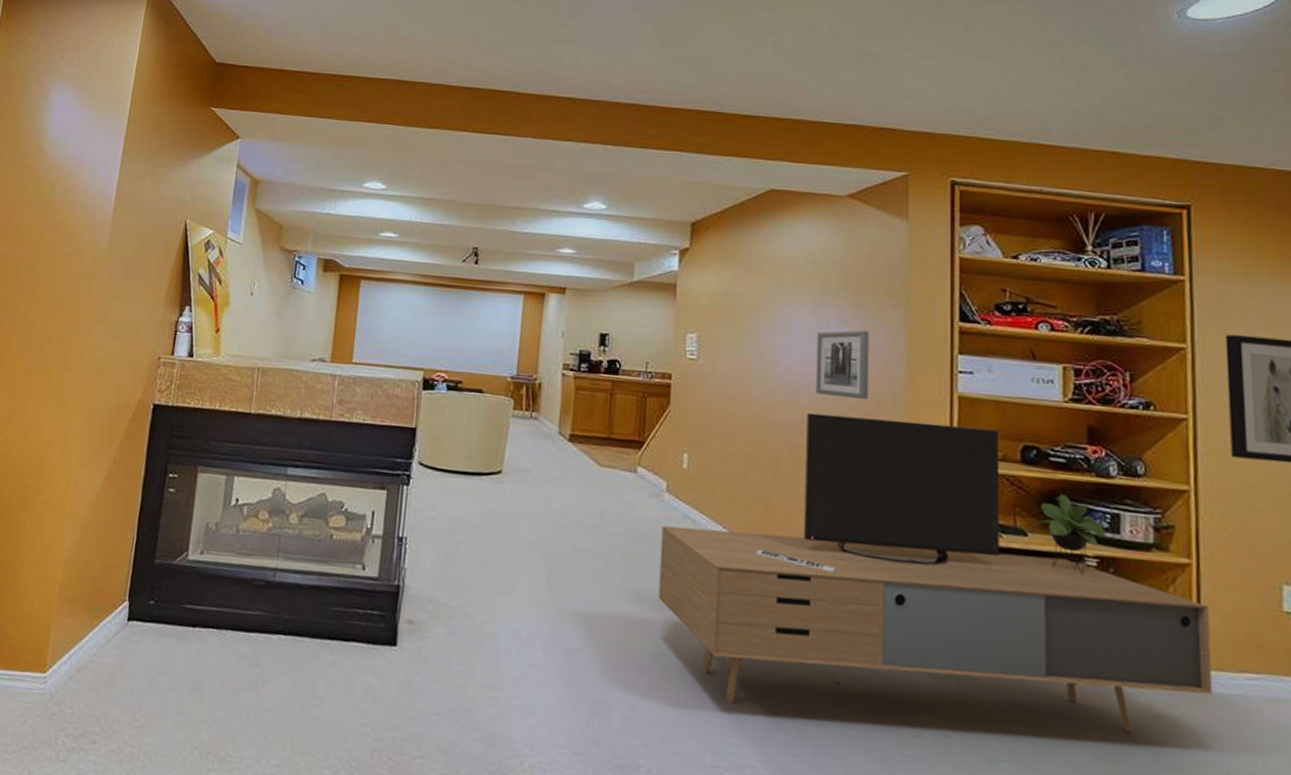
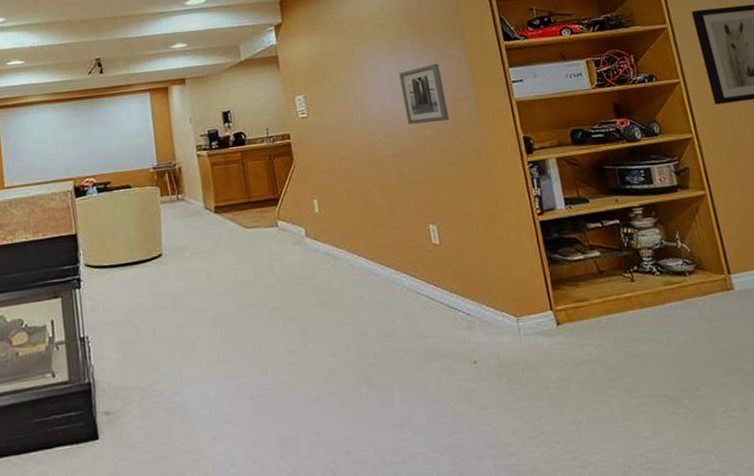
media console: present [658,412,1213,732] -> none [308,123,742,405]

